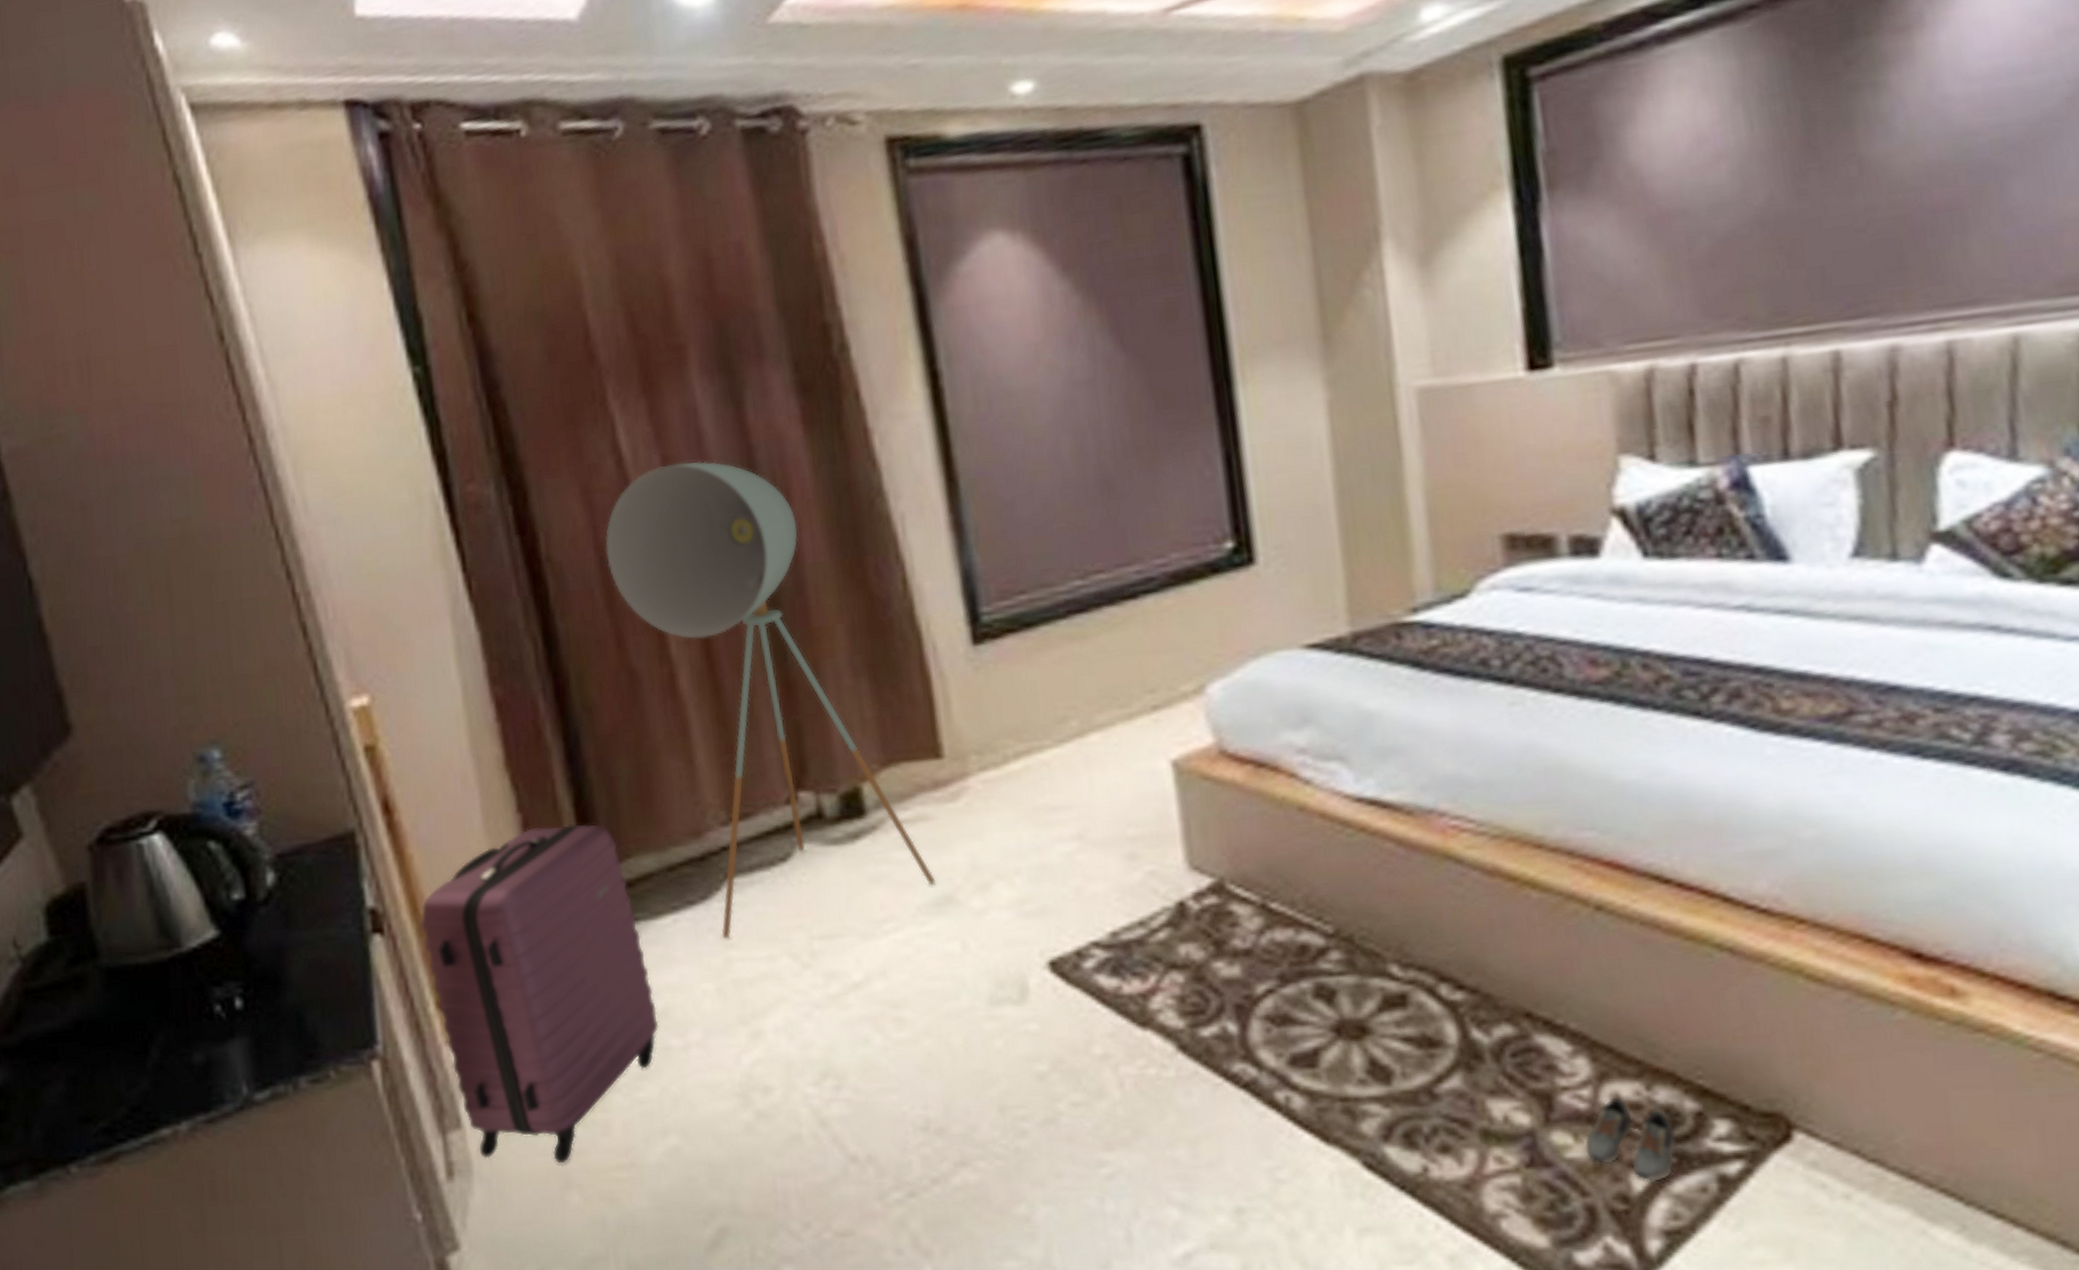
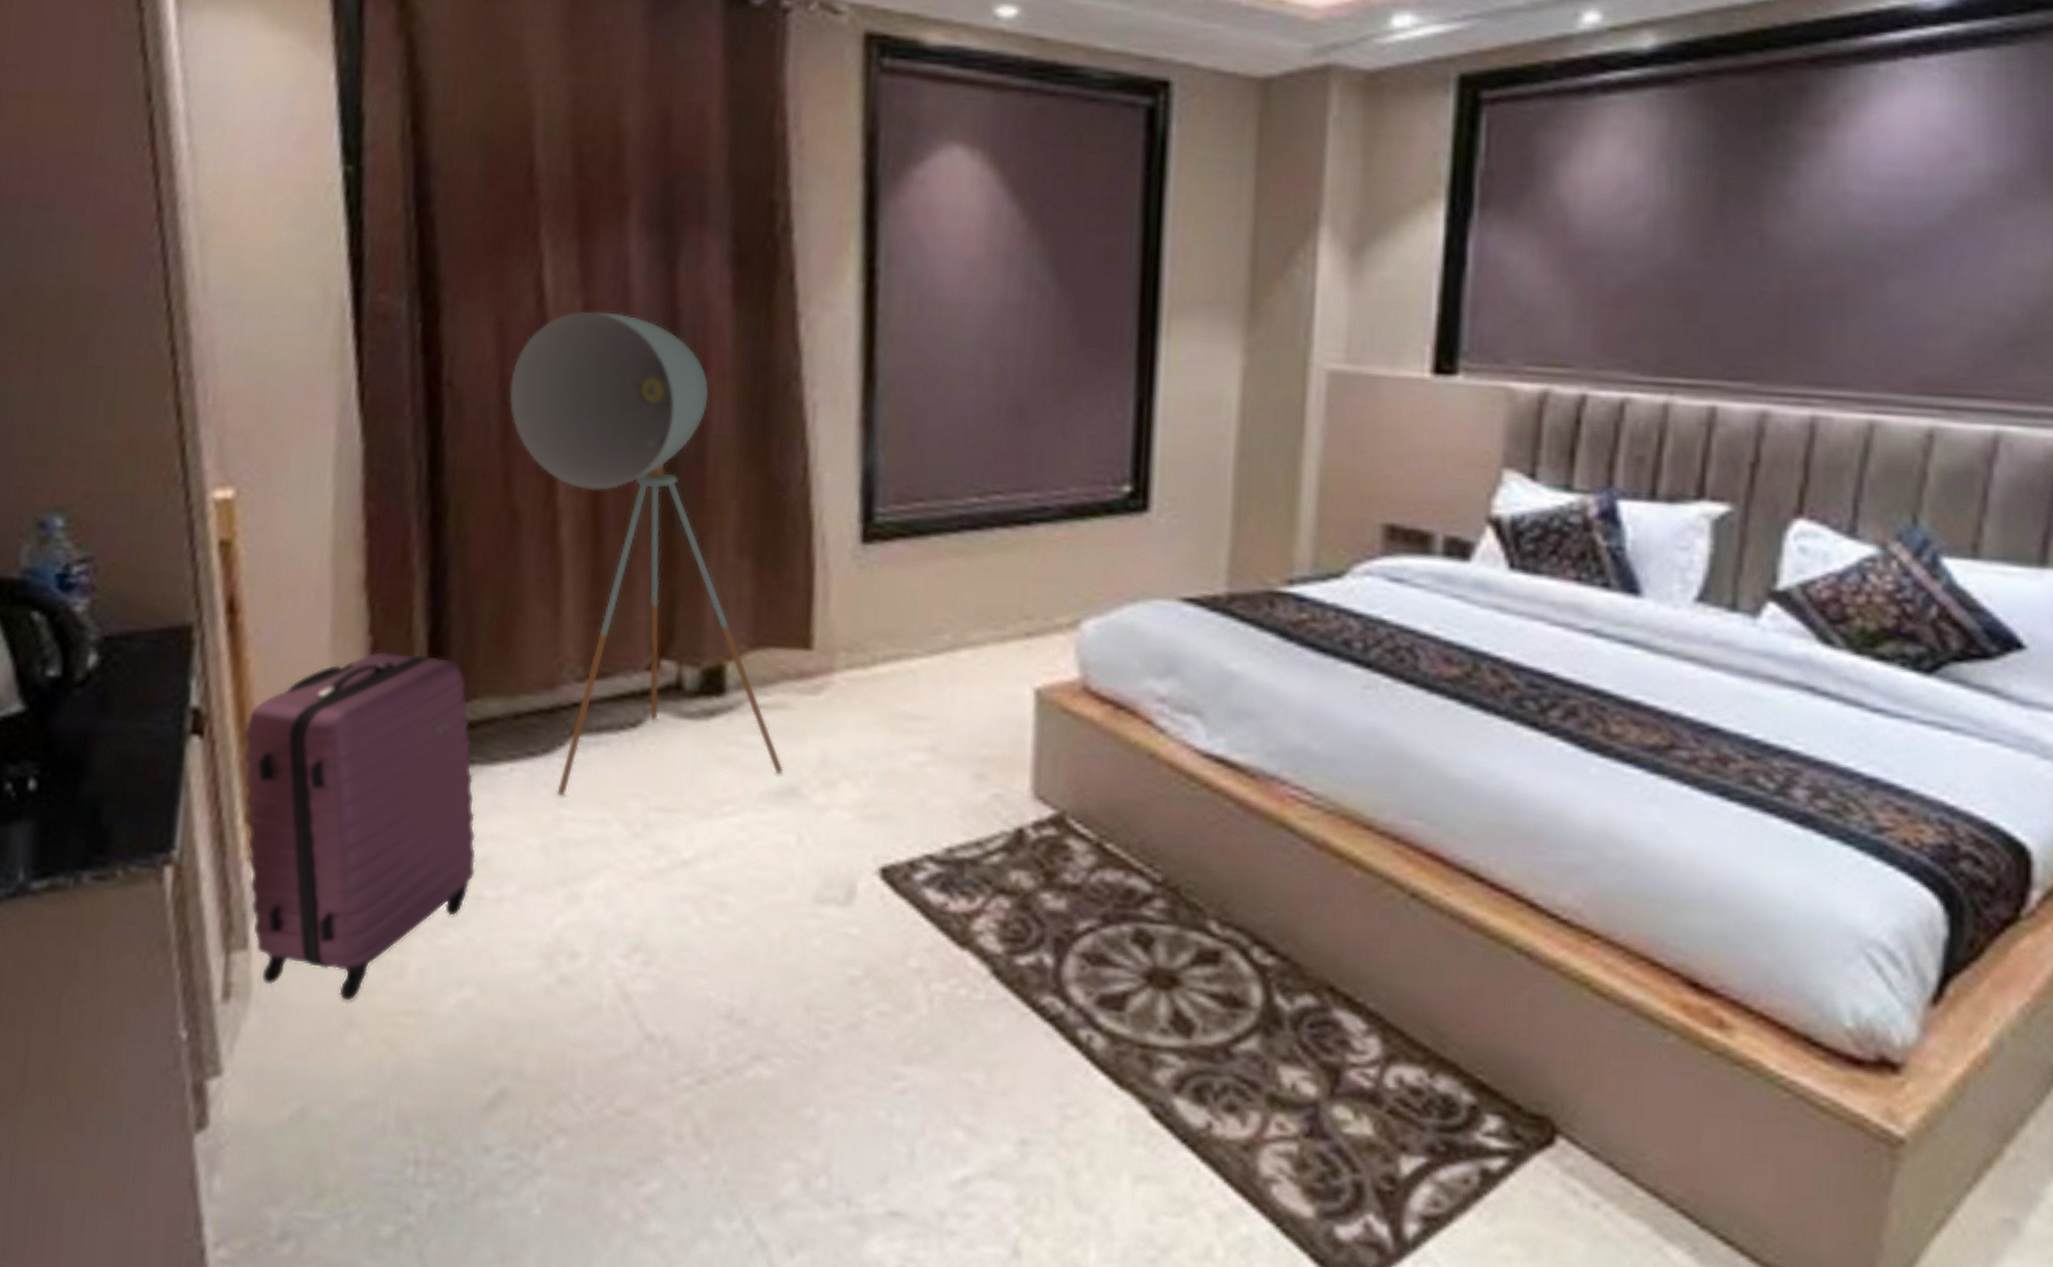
shoe: present [1584,1097,1676,1182] -> none [1362,1079,1448,1168]

